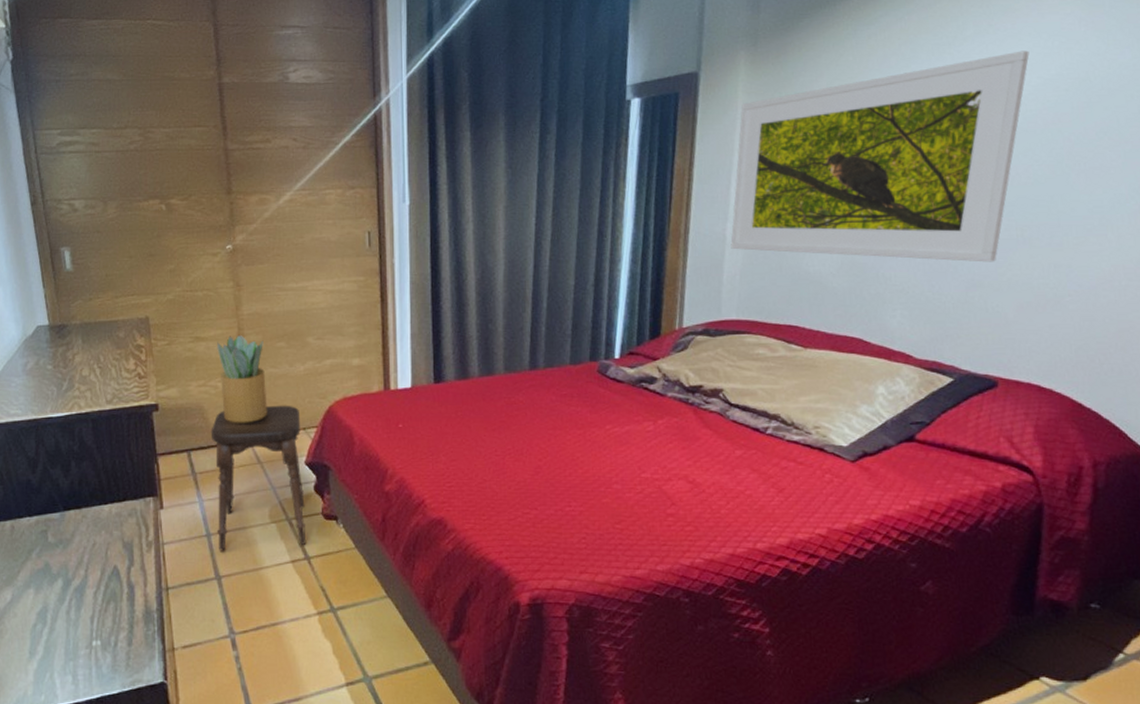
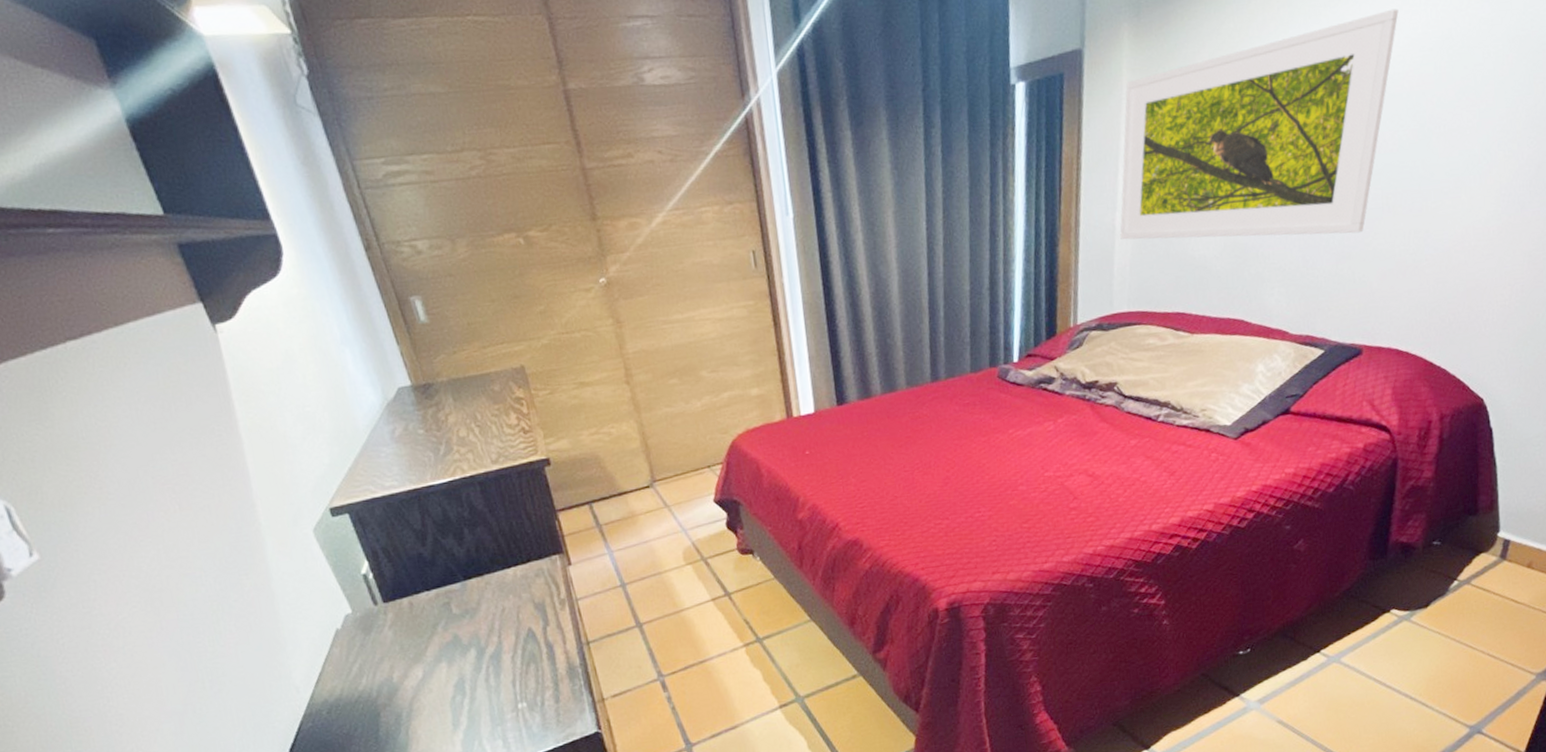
stool: present [210,405,307,551] -> none [610,444,725,599]
potted plant: present [217,334,267,423] -> none [604,375,668,469]

